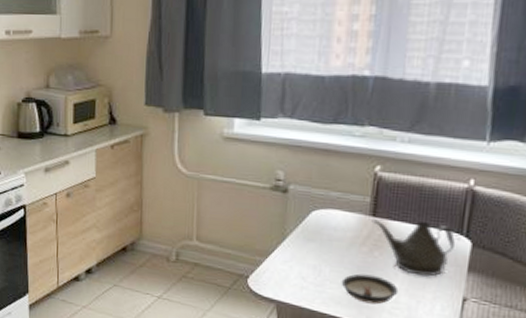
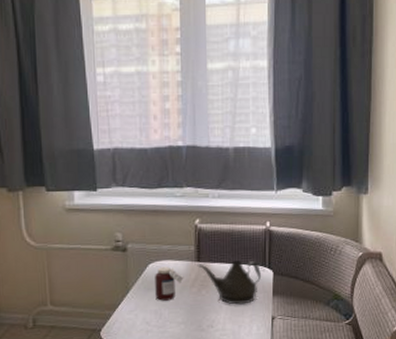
jar: none [316,216,354,257] -> present [155,266,184,301]
saucer: present [341,273,399,305] -> none [178,310,224,335]

